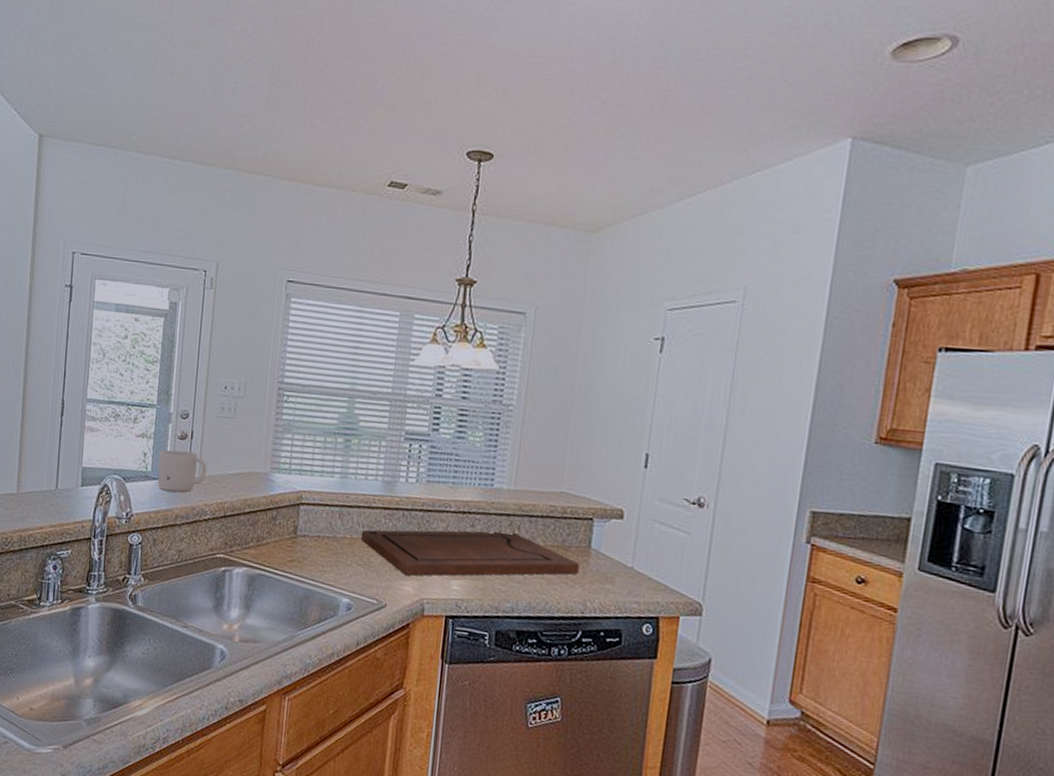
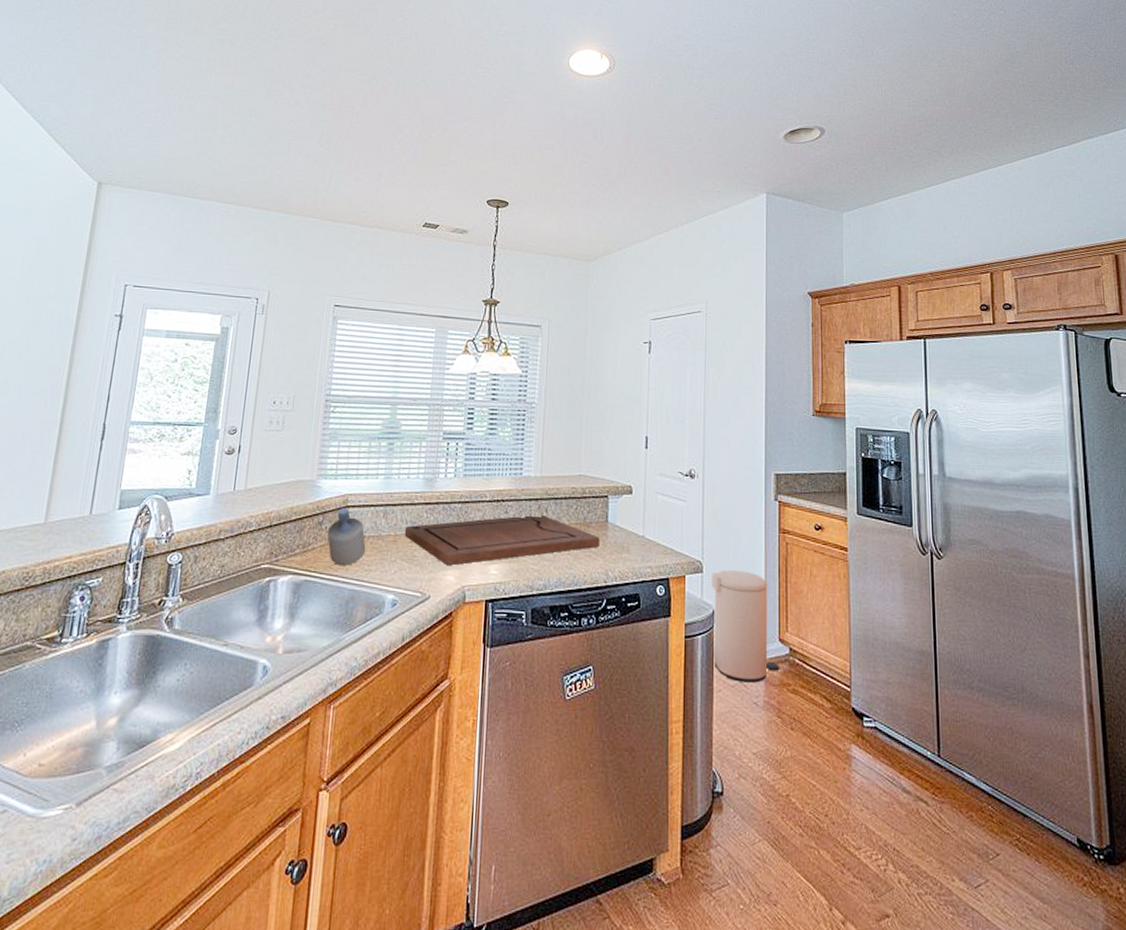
mug: present [157,449,207,493] -> none [201,464,253,506]
soap dispenser: none [280,504,321,564] -> present [326,508,366,565]
pedal bin: none [704,616,787,743] -> present [711,570,780,683]

